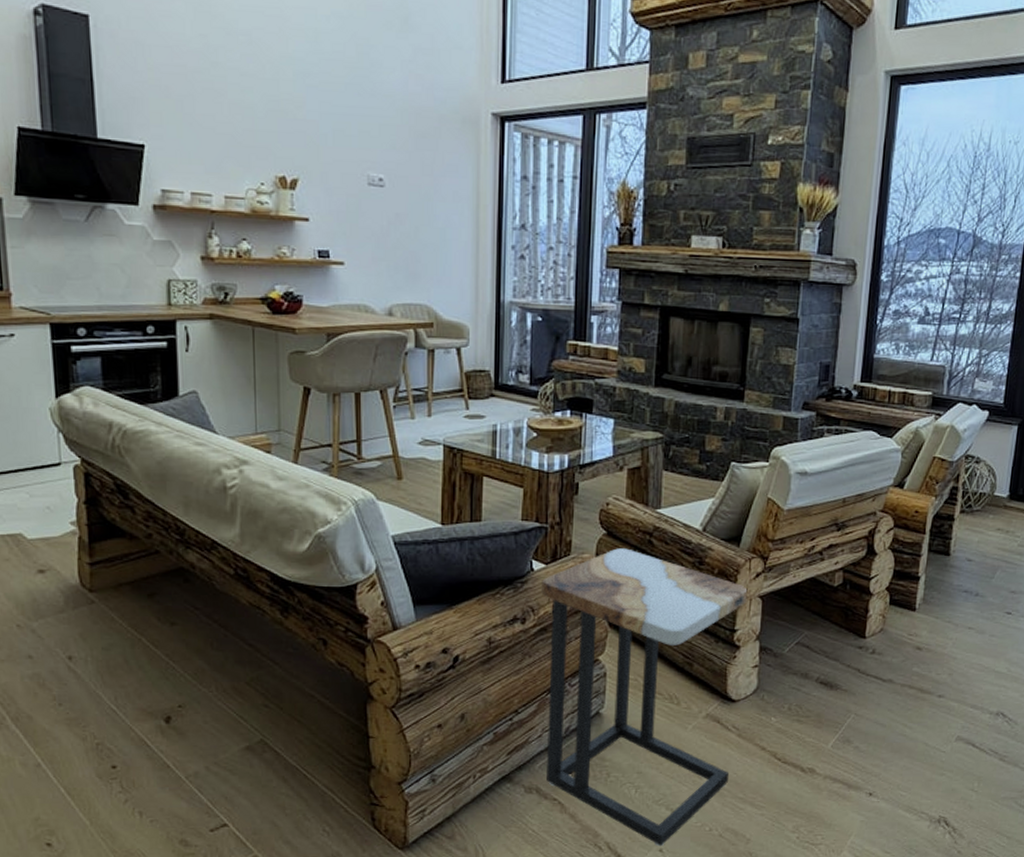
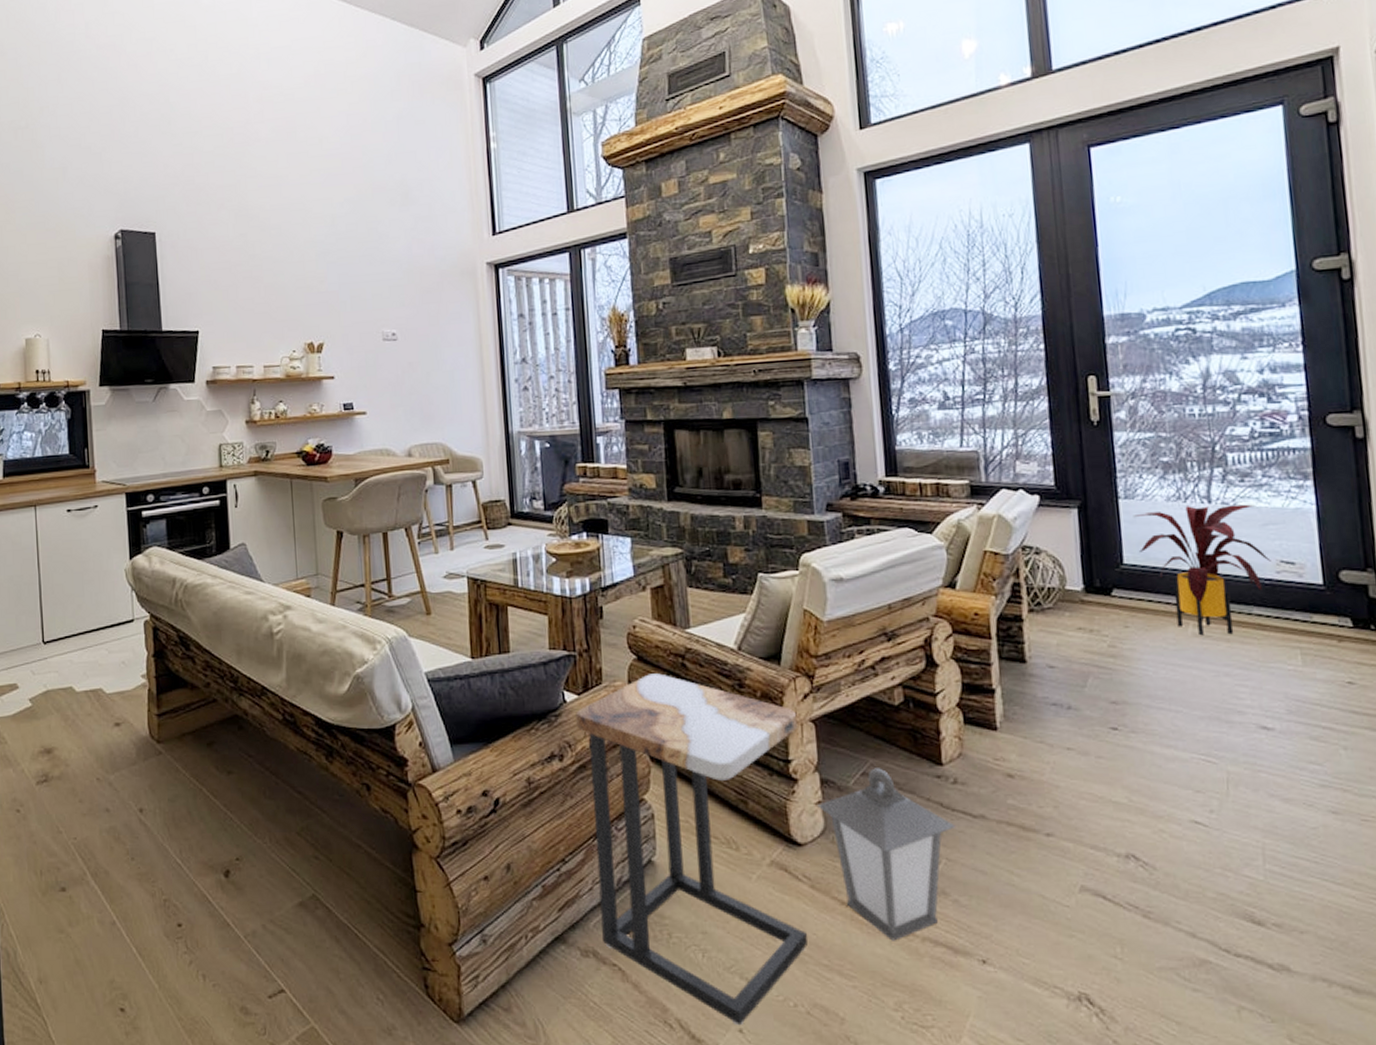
lantern: none [753,639,868,779] -> present [817,768,956,941]

